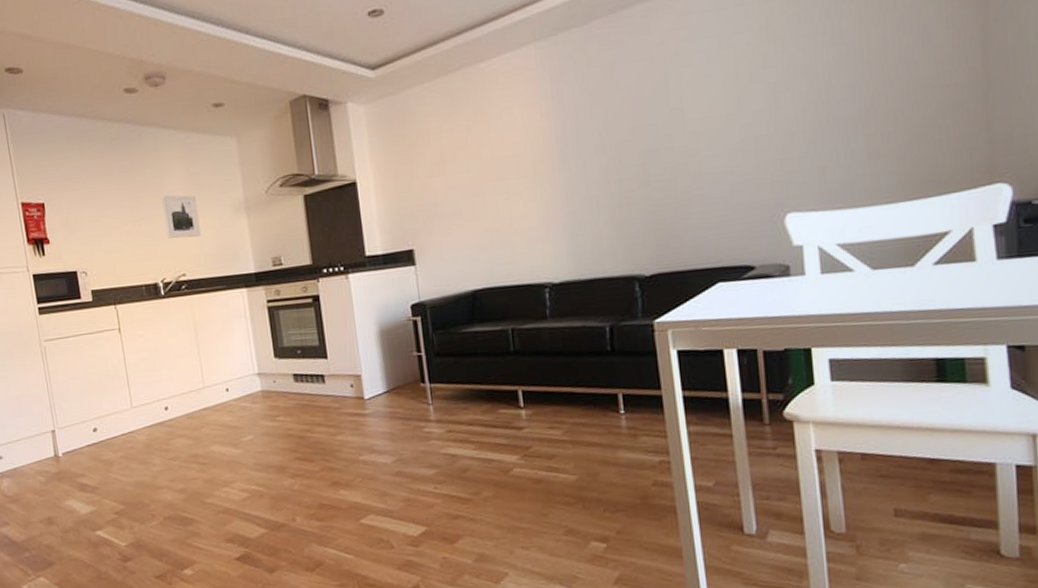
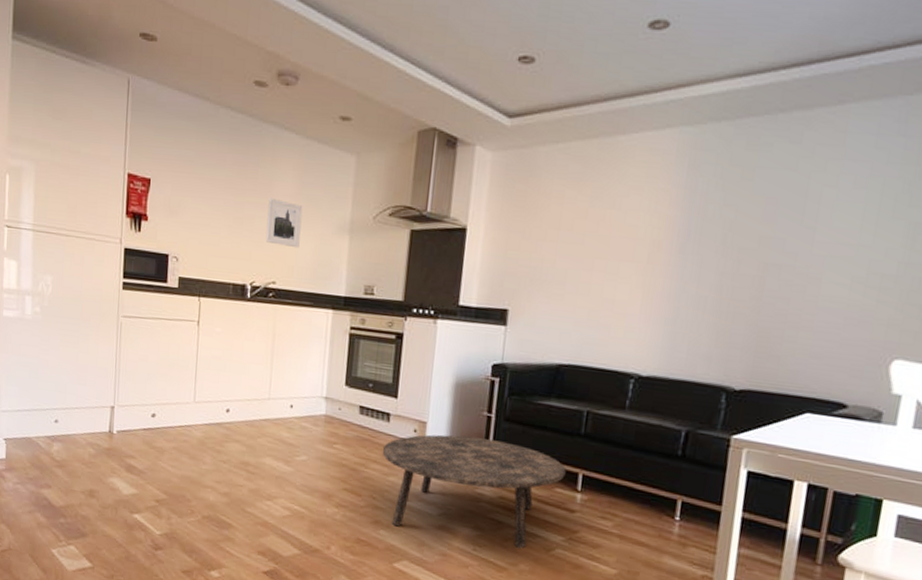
coffee table: none [324,376,506,483] -> present [382,434,566,549]

